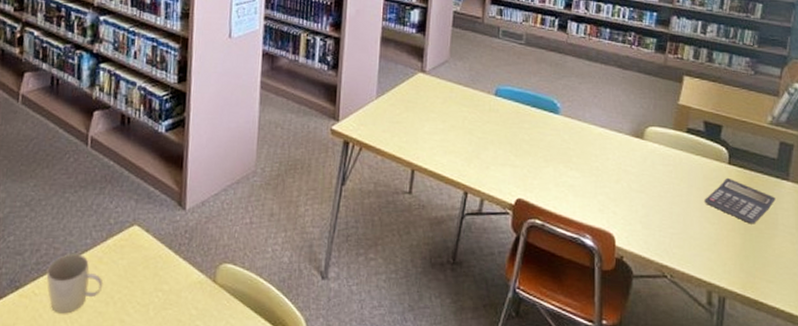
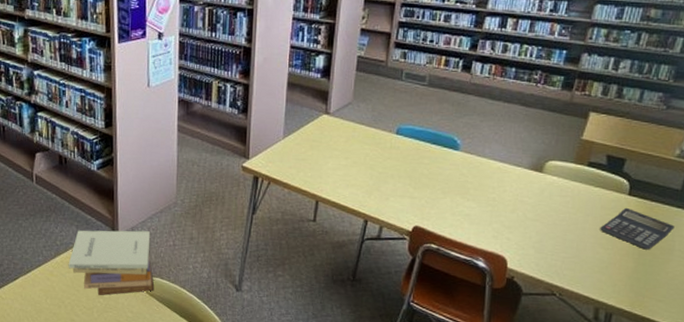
mug: present [46,254,104,314] -> none [10,268,55,314]
books: none [121,205,226,288] -> present [68,230,155,295]

